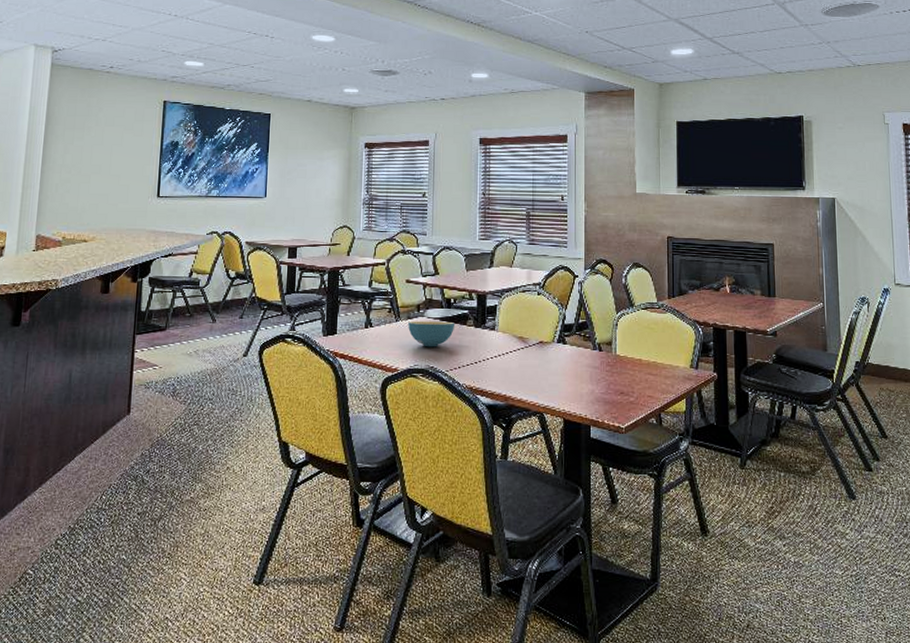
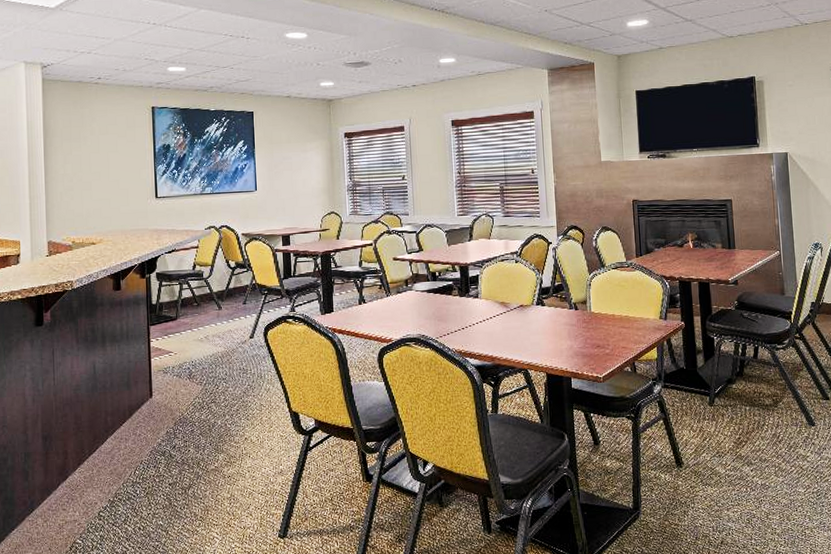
cereal bowl: present [408,321,455,347] -> none [398,293,442,318]

